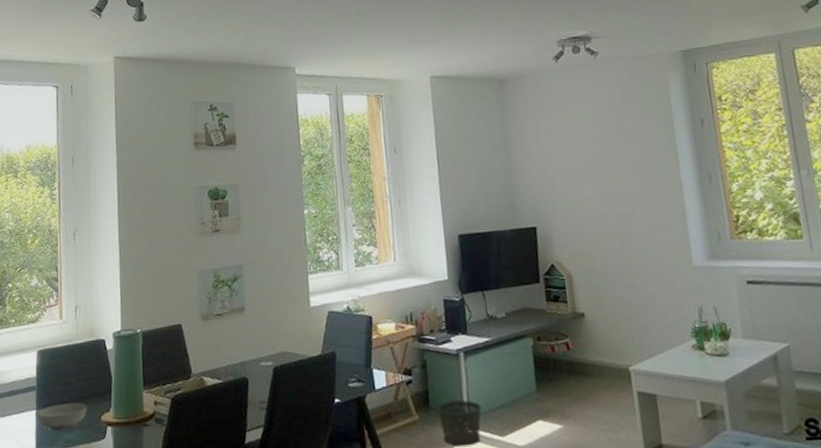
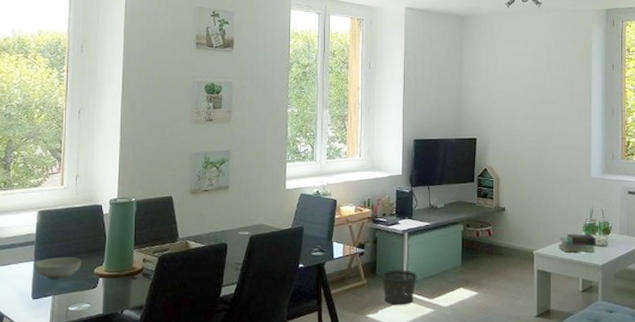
books: none [661,340,714,367] -> present [559,234,597,253]

